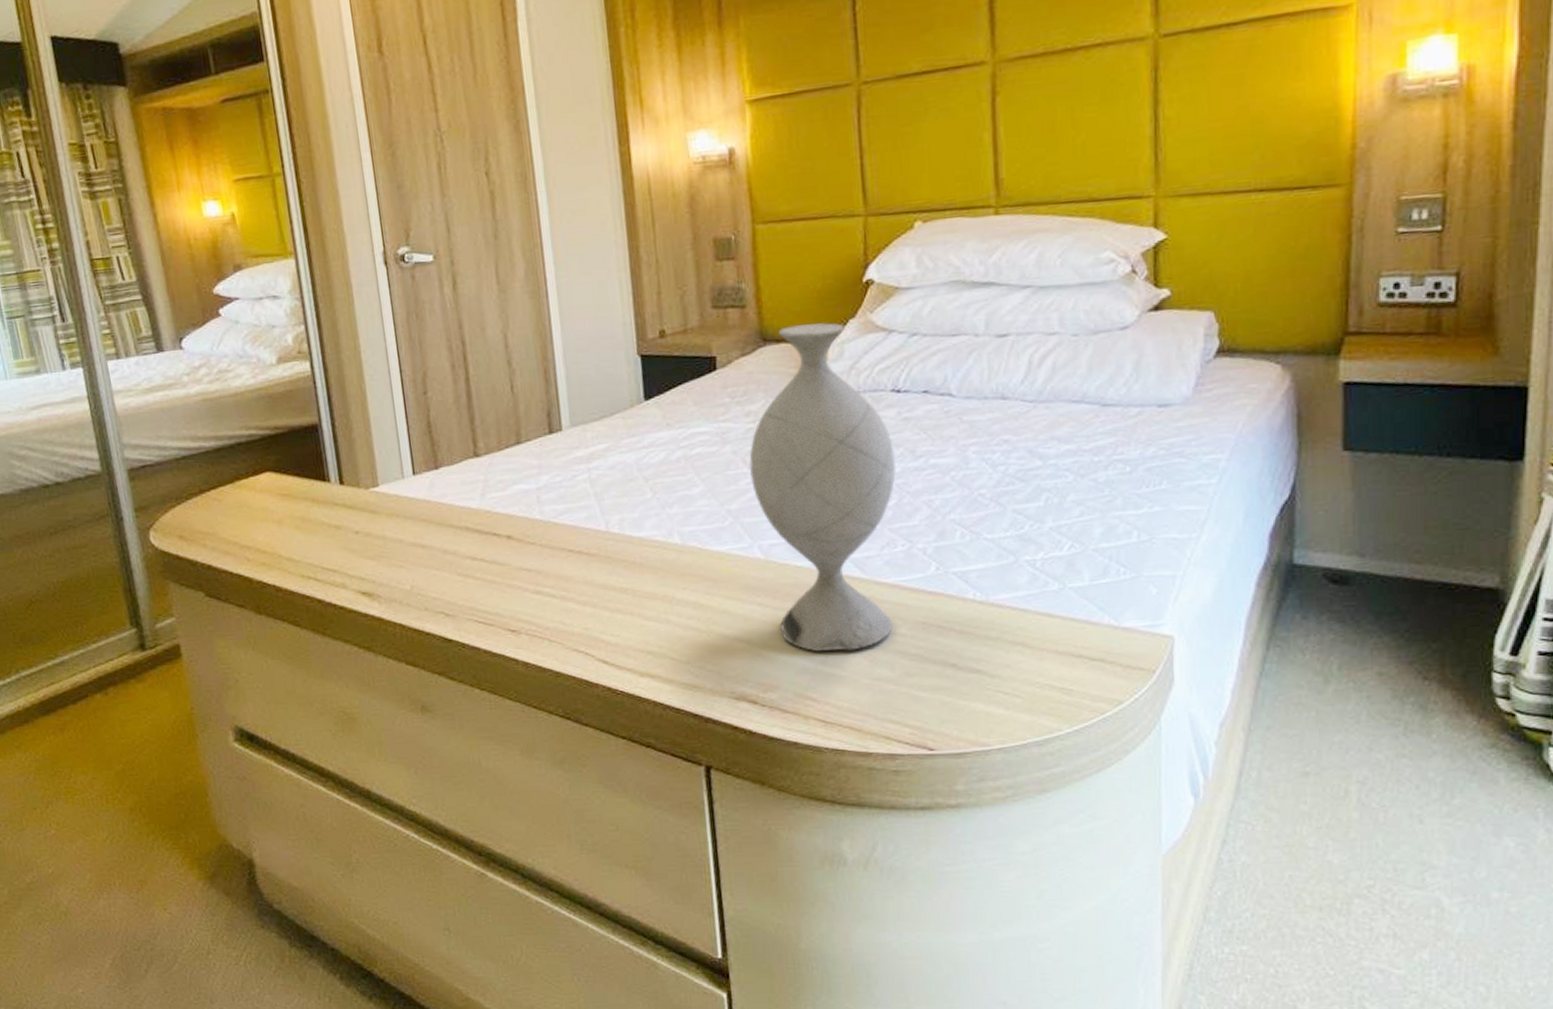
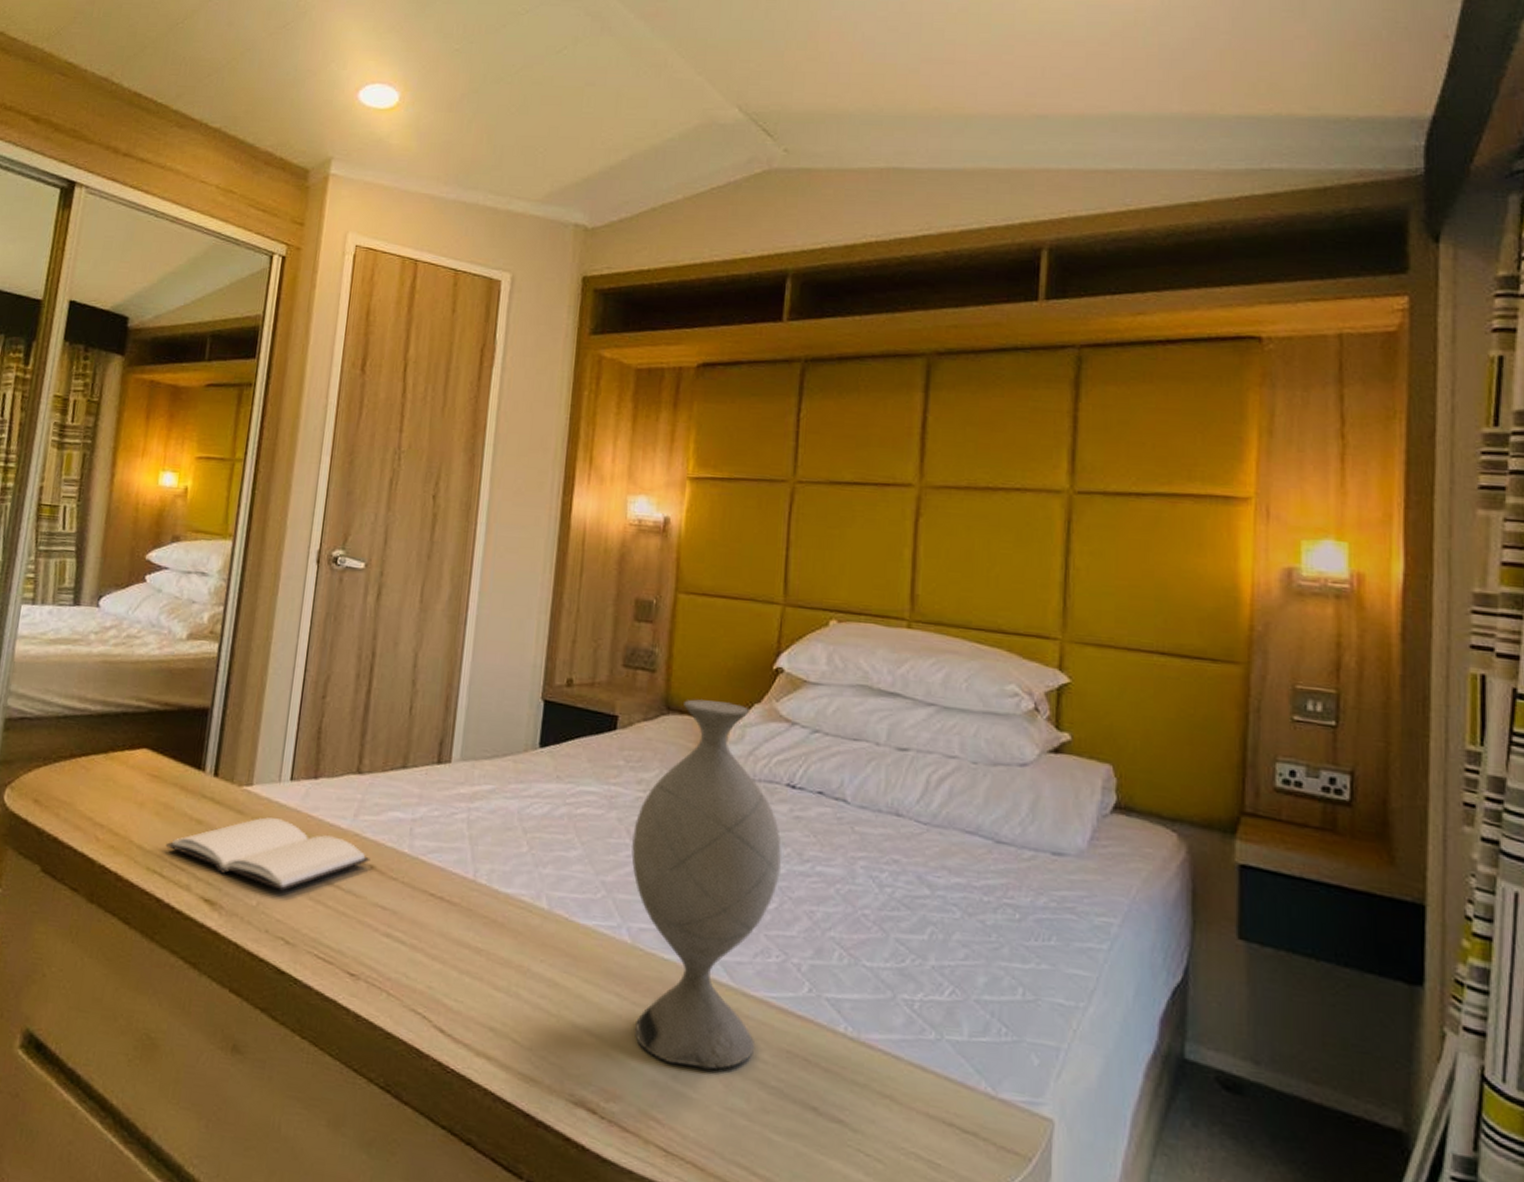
book: none [312,511,506,573] -> present [165,817,370,891]

